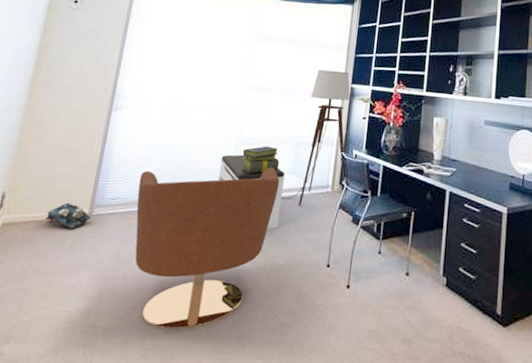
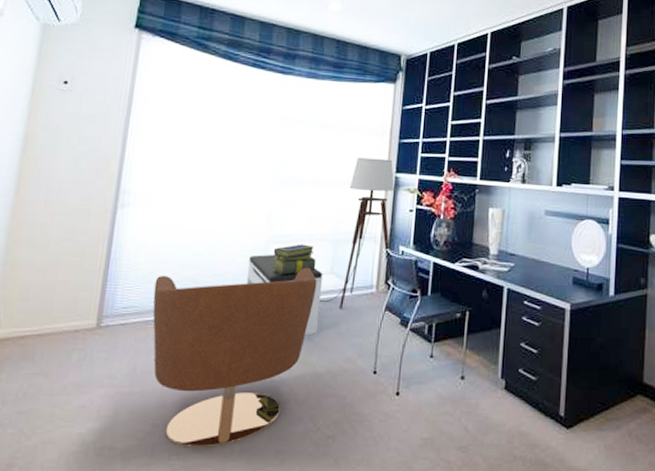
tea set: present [45,202,91,229] -> none [45,313,100,343]

